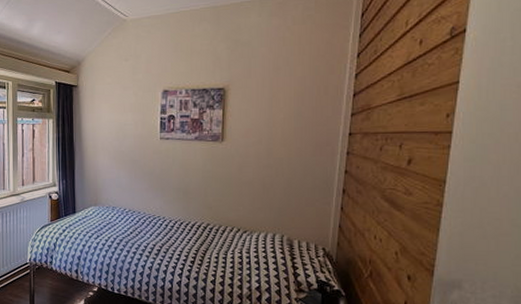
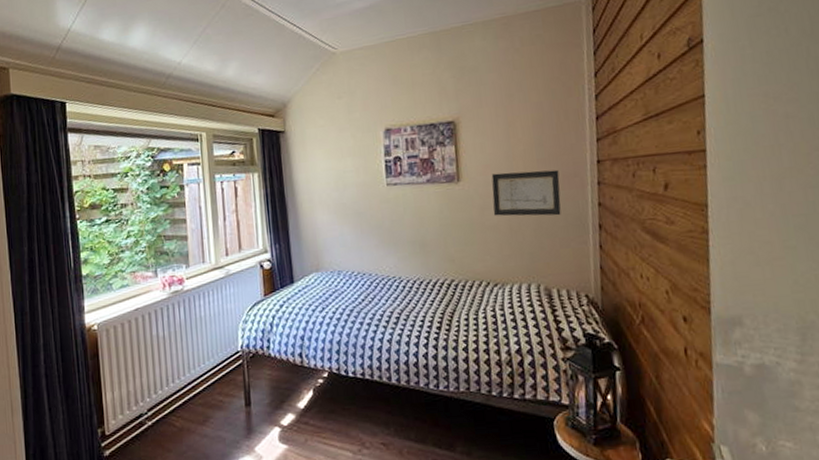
wall art: none [250,136,313,178] -> present [491,169,561,216]

